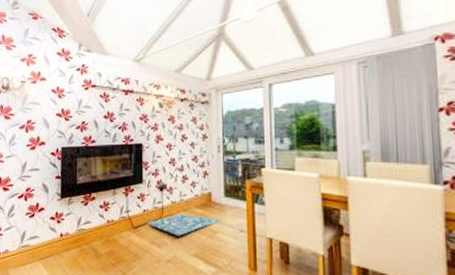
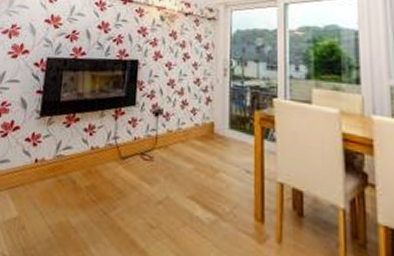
rug: present [146,214,220,236] -> none [136,145,223,172]

